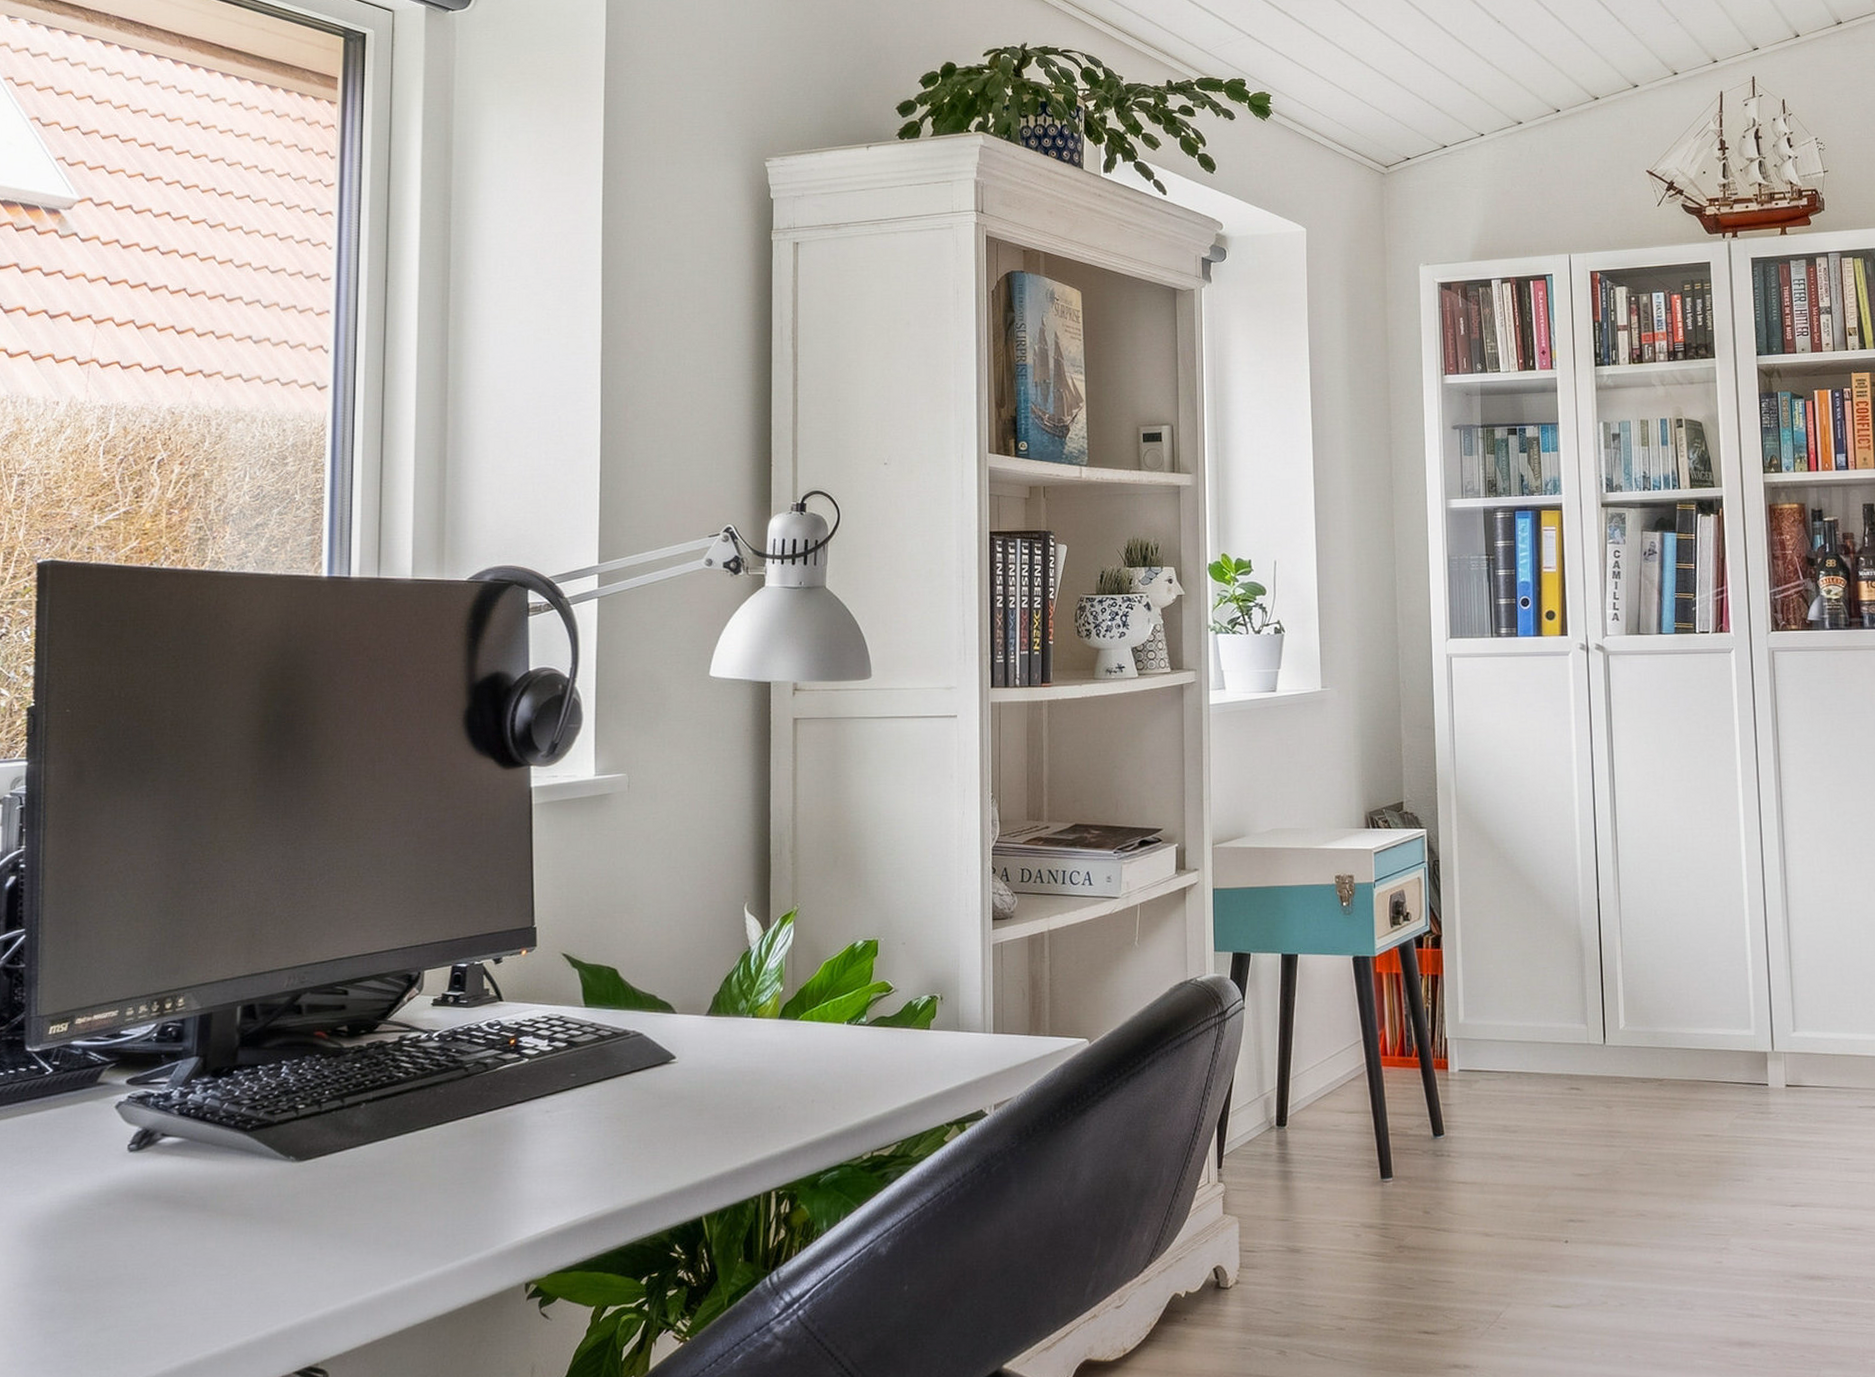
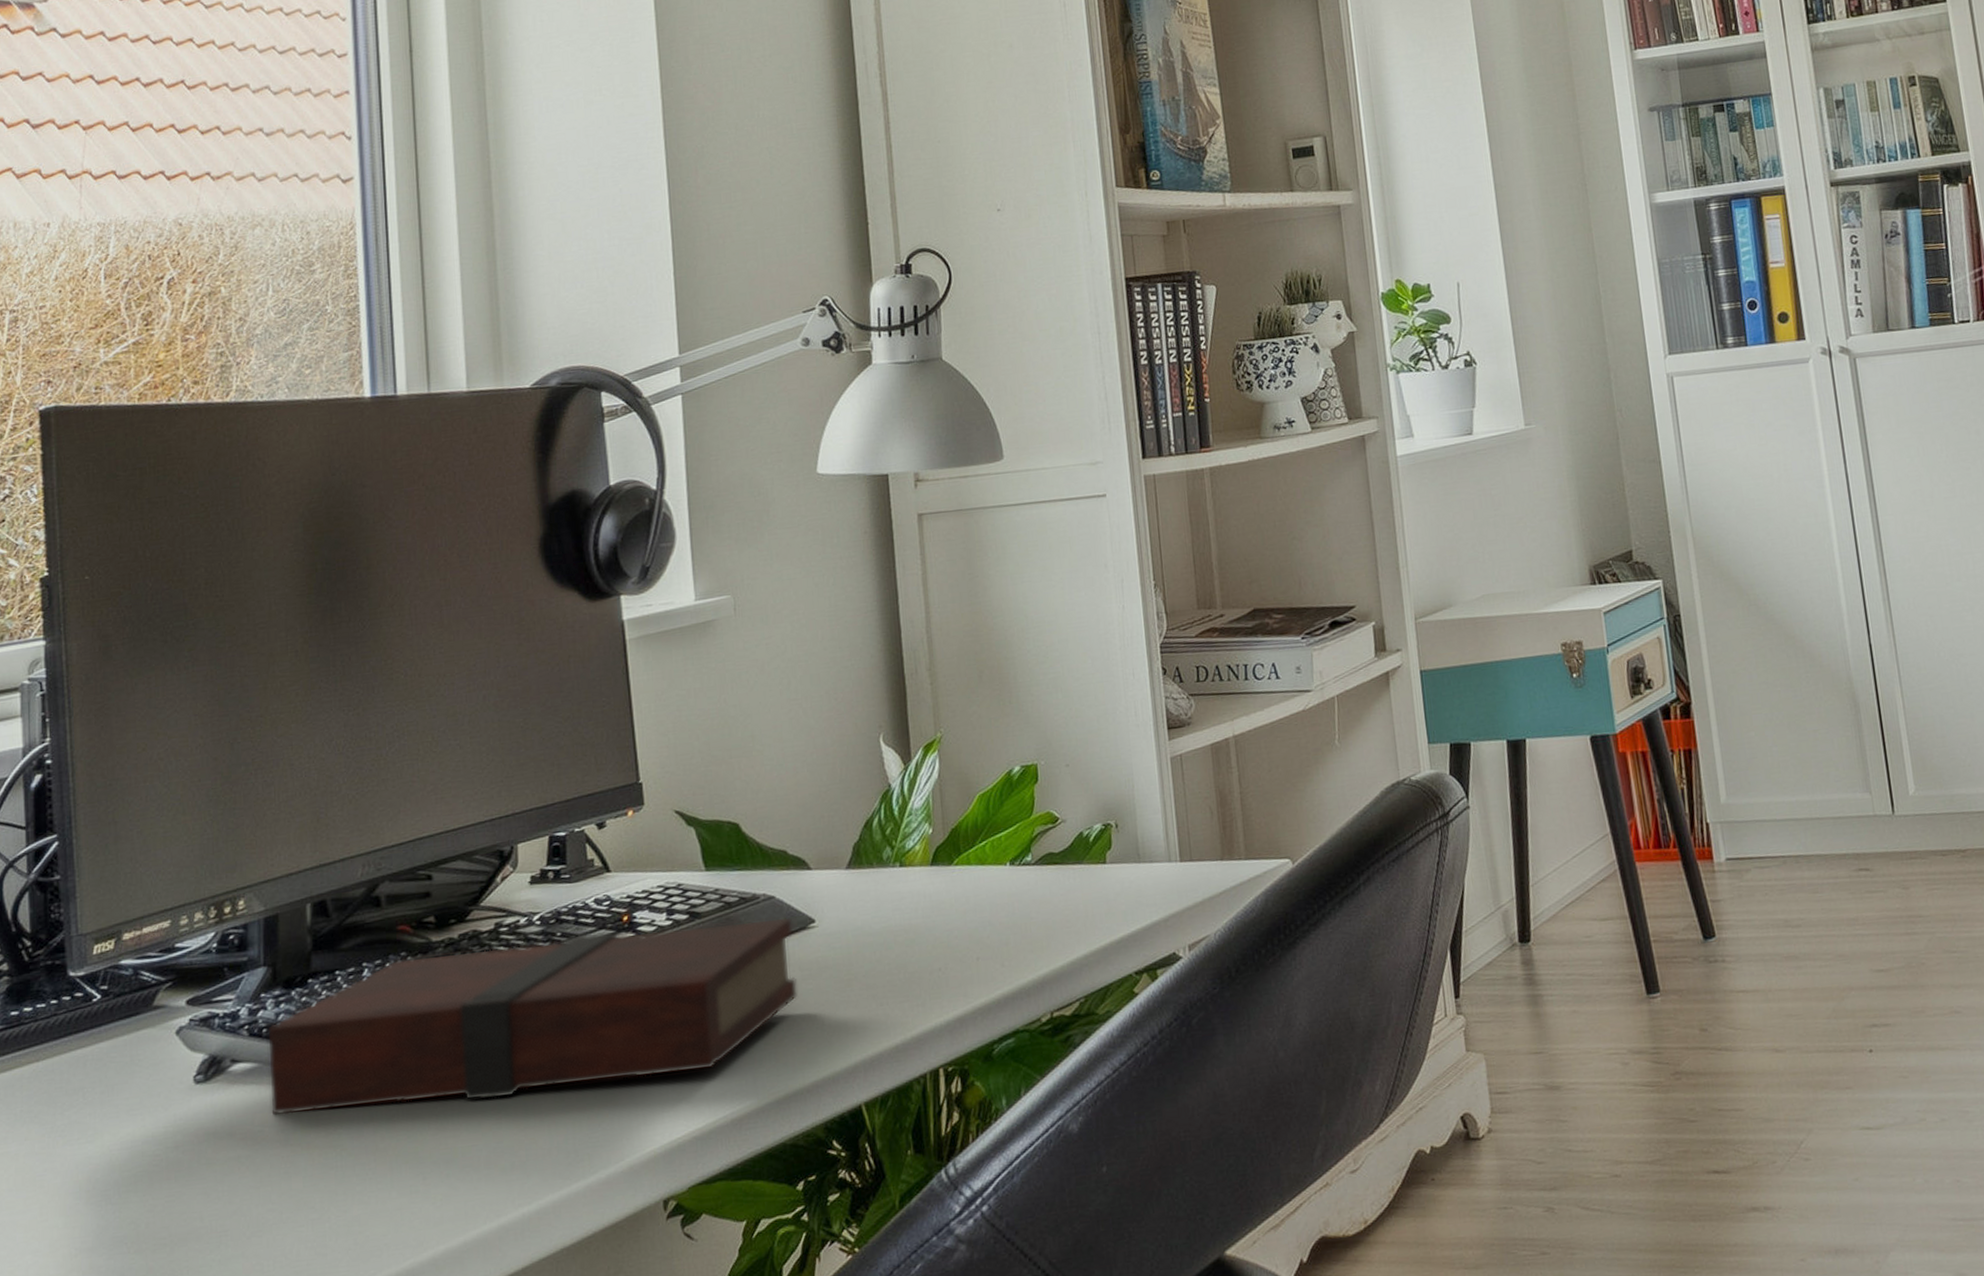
book: none [192,1051,657,1186] -> present [266,918,799,1116]

